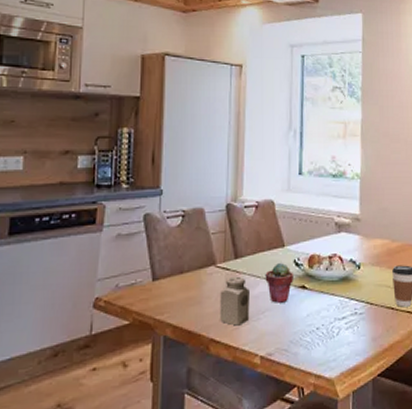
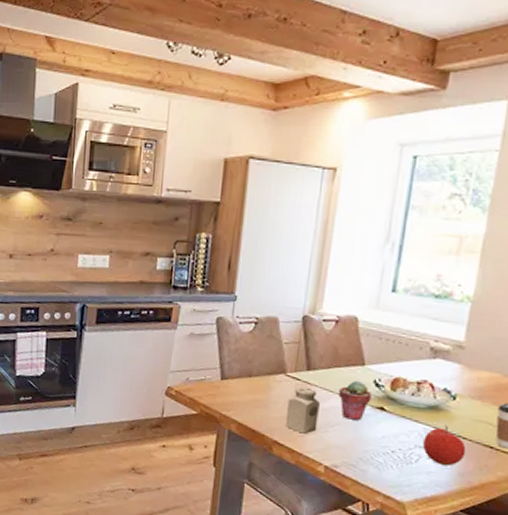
fruit: none [341,294,375,334] -> present [423,425,467,467]

